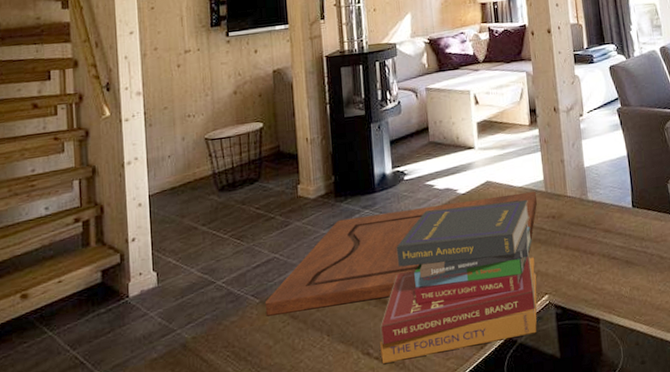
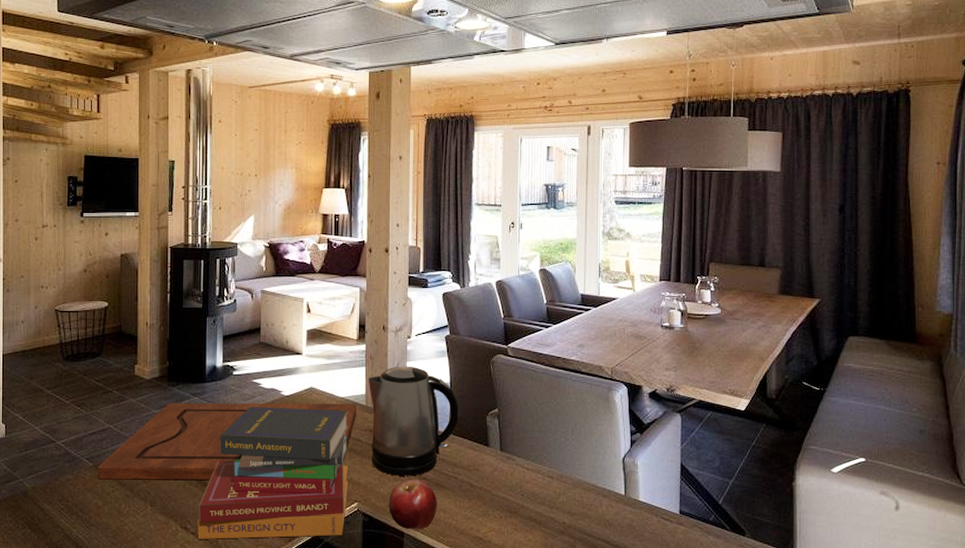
kettle: none [544,144,641,260] -> present [368,366,460,476]
fruit: none [580,260,630,315] -> present [389,479,437,530]

